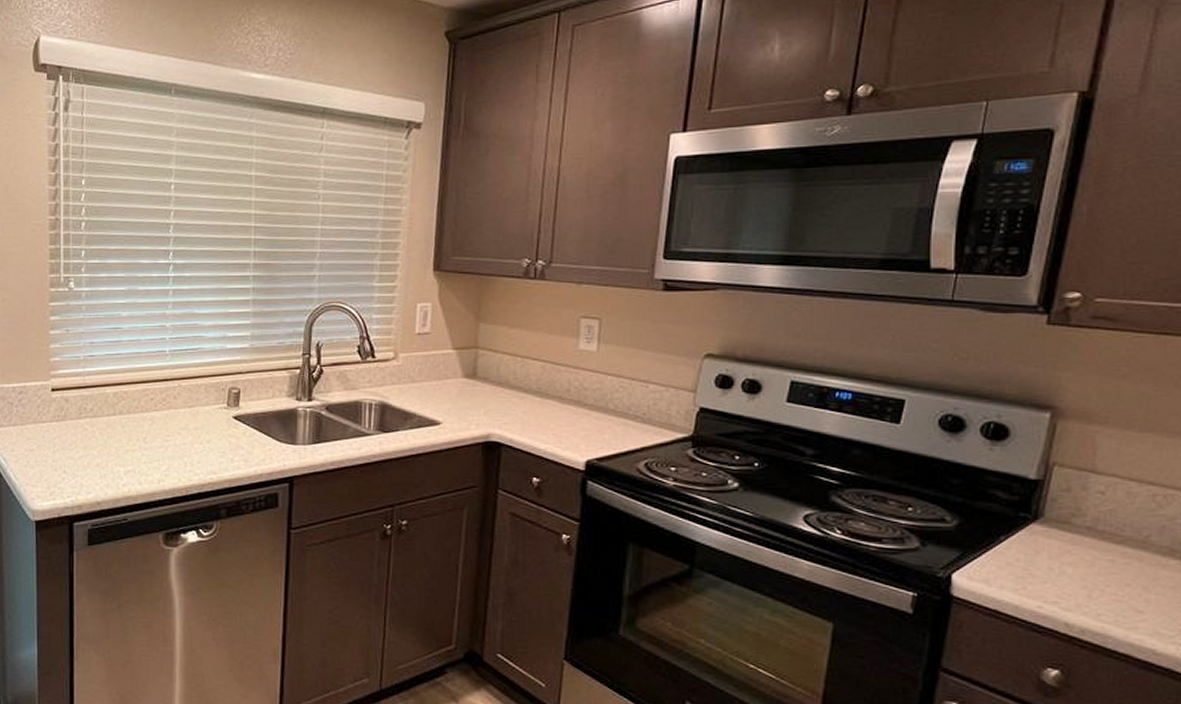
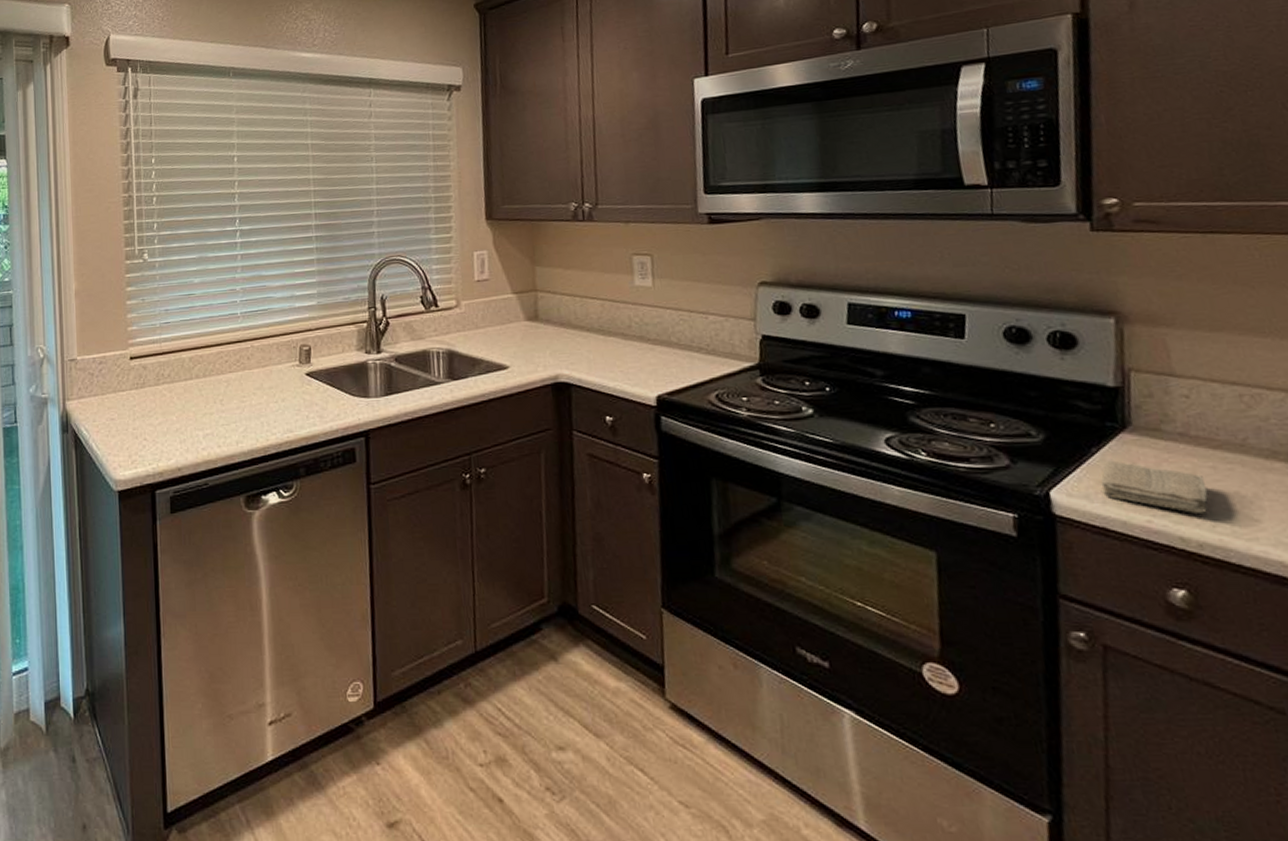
washcloth: none [1002,548,1101,604] -> present [1100,460,1209,515]

